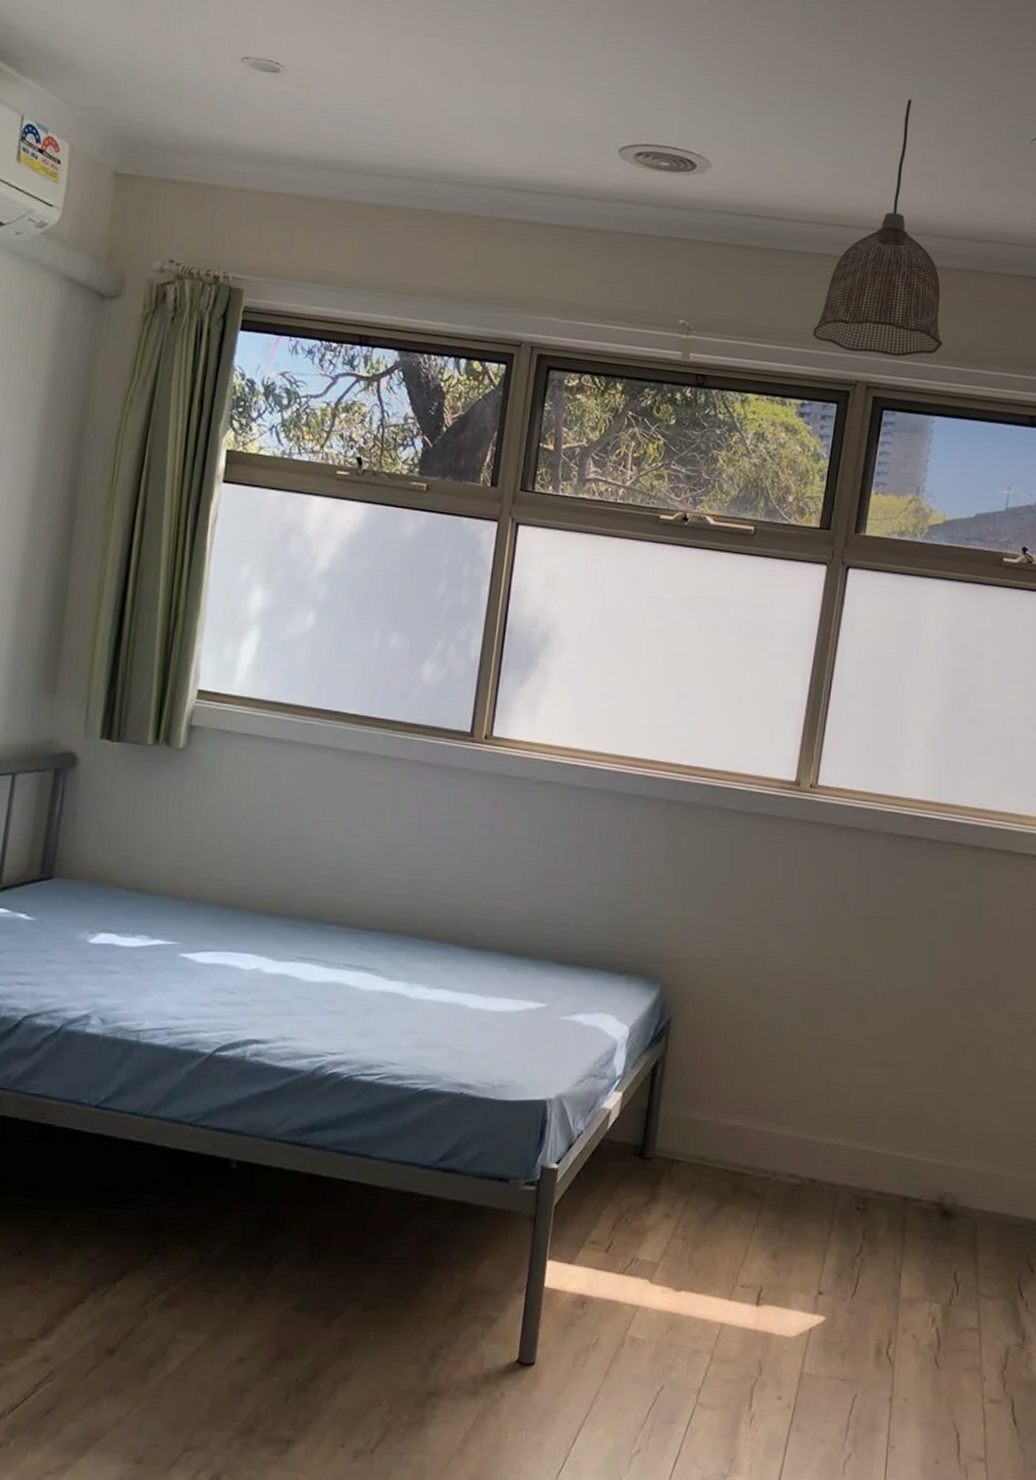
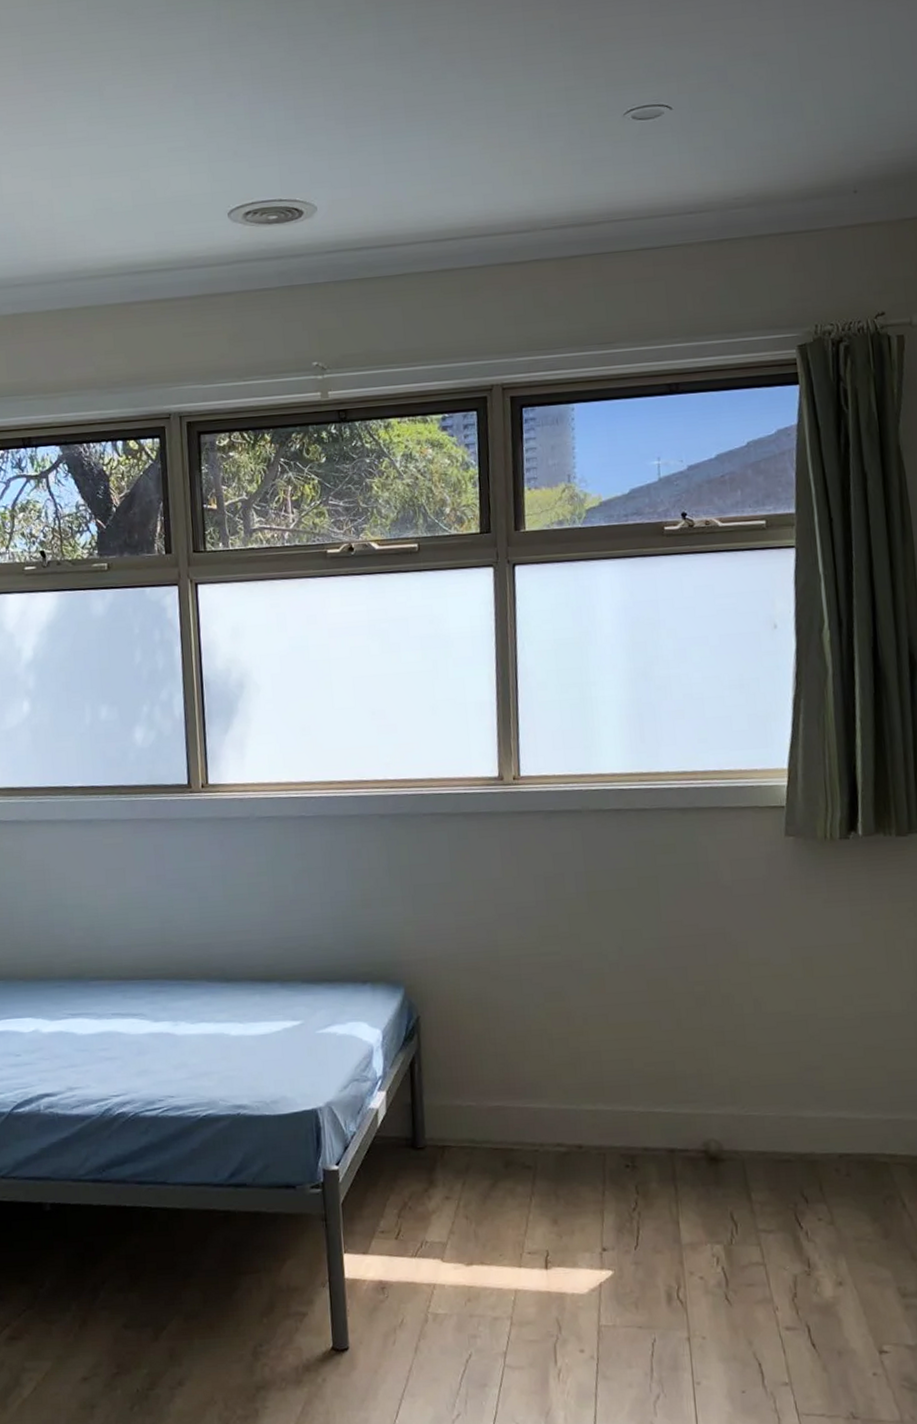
pendant lamp: present [813,99,943,357] -> none [441,101,569,358]

